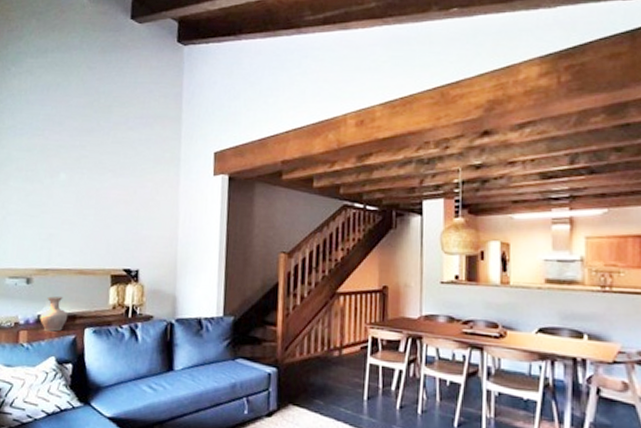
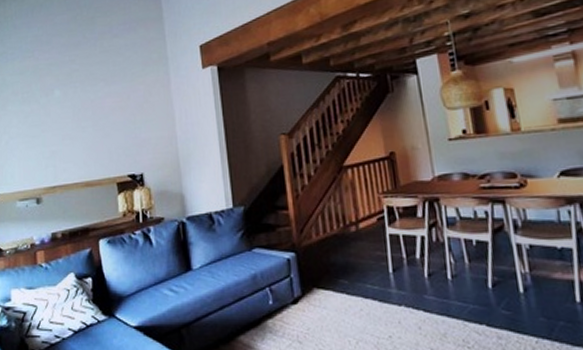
vase: present [40,295,68,332] -> none [54,211,81,248]

